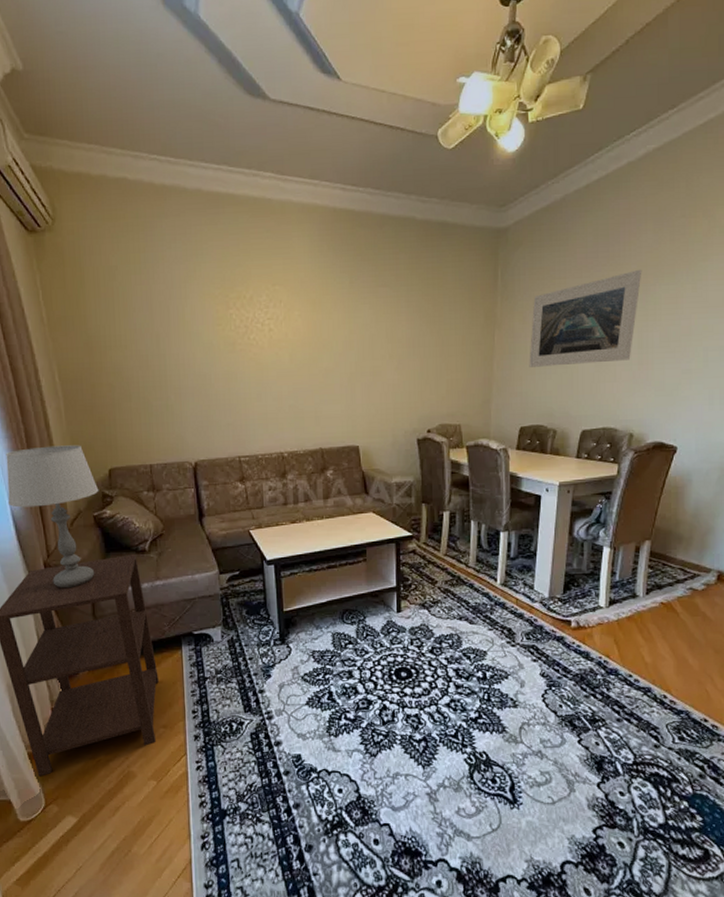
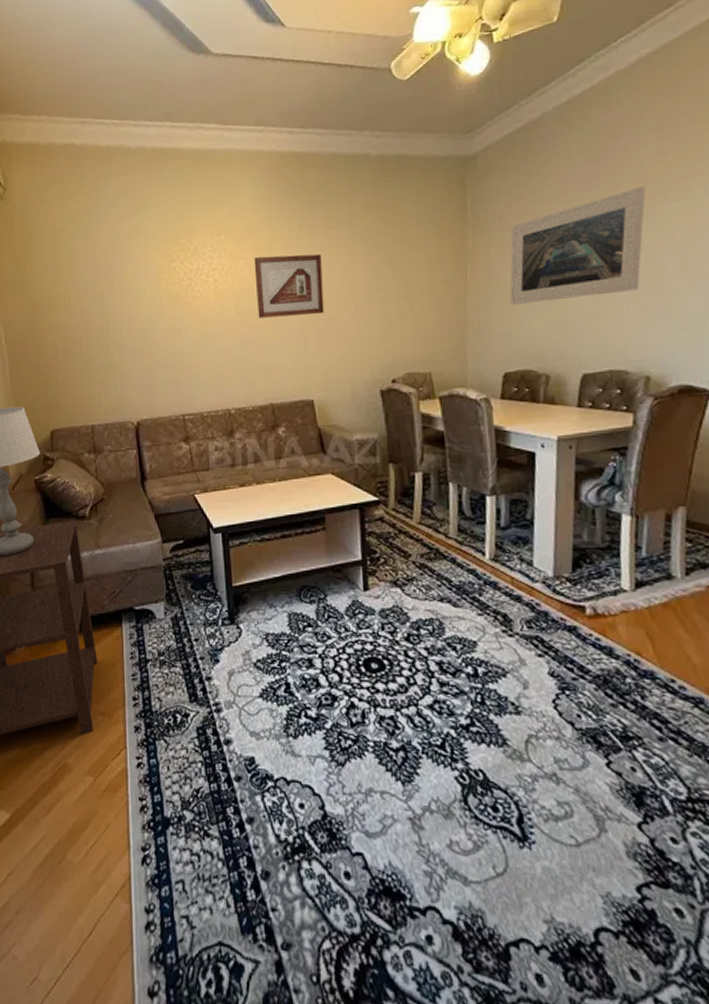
picture frame: none [307,309,371,369] -> present [254,253,325,319]

